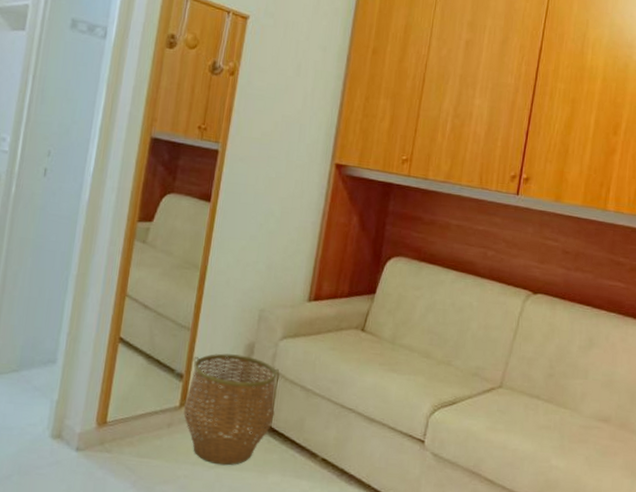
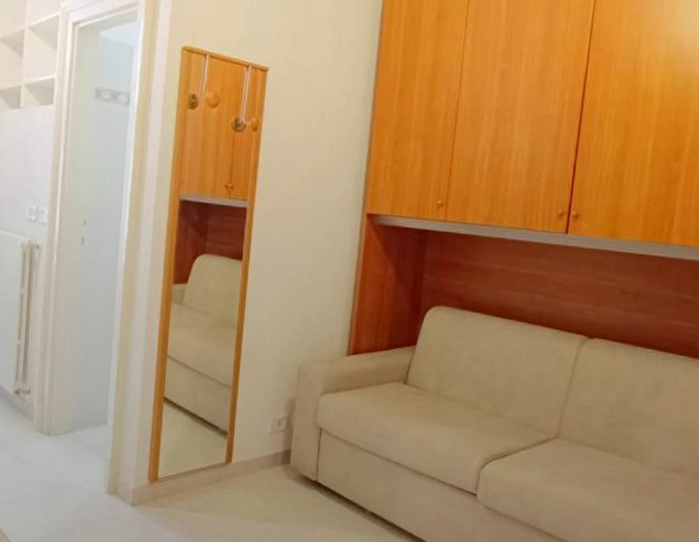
basket: present [183,353,279,466] -> none [230,410,322,520]

